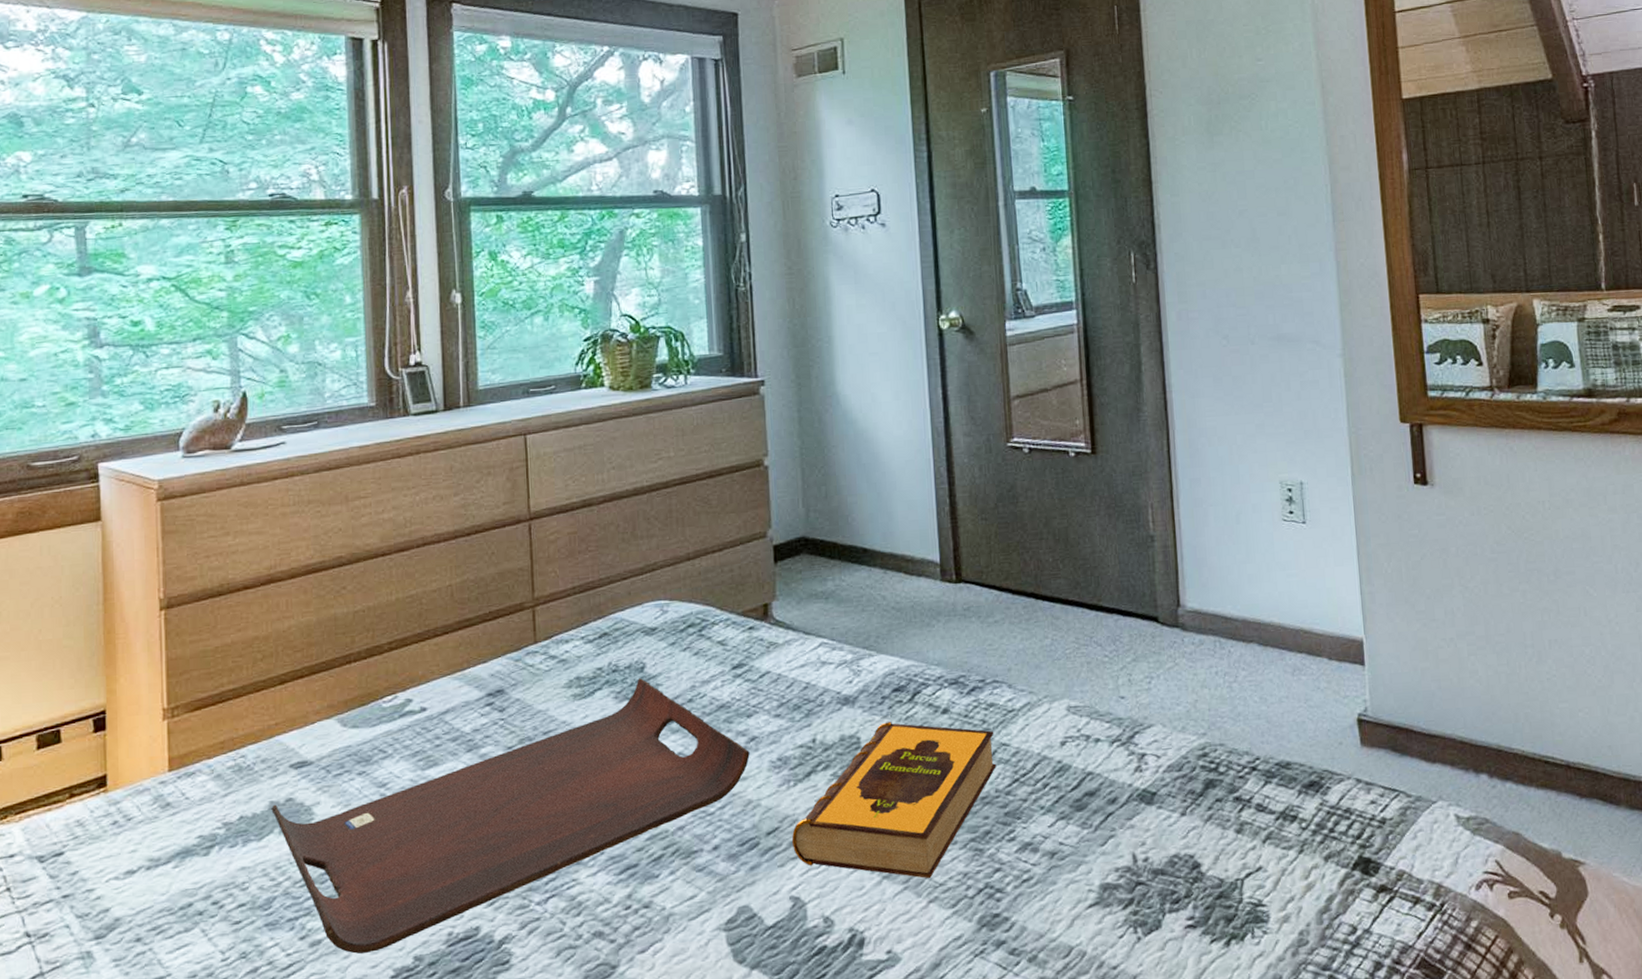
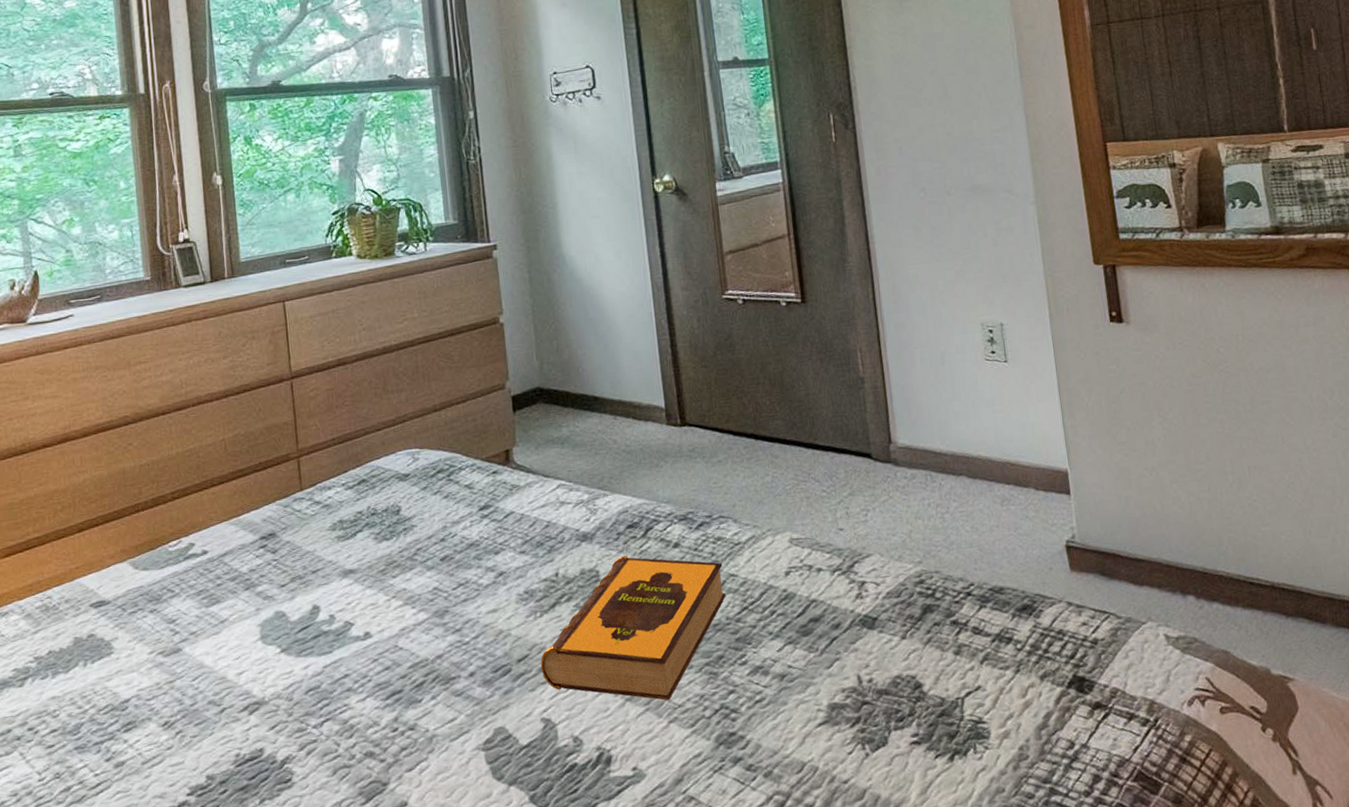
serving tray: present [271,678,750,954] -> none [76,520,499,774]

